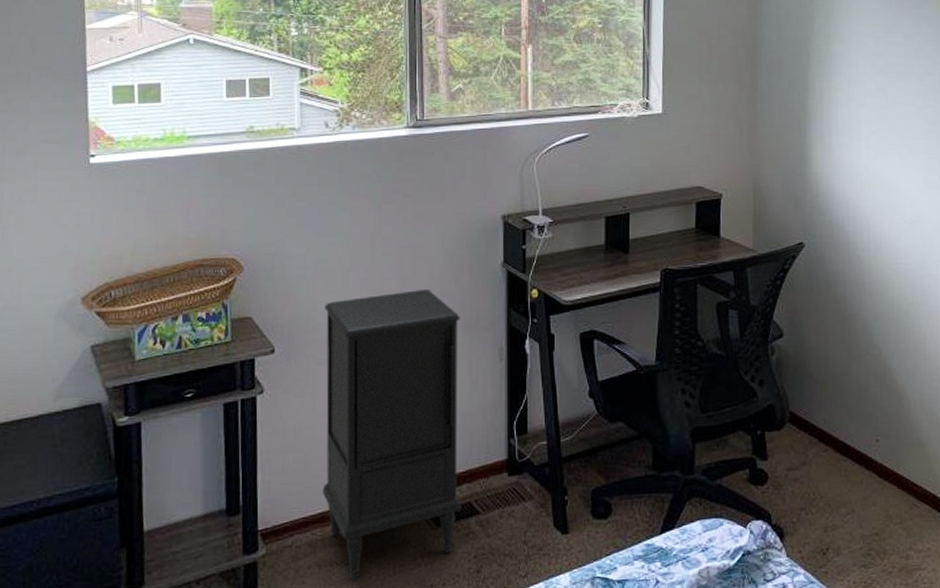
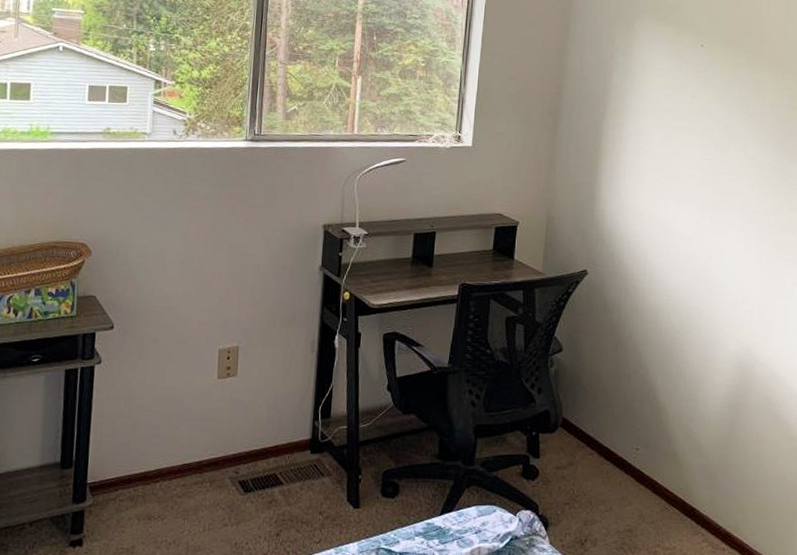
nightstand: present [322,289,461,579] -> none [146,284,279,532]

